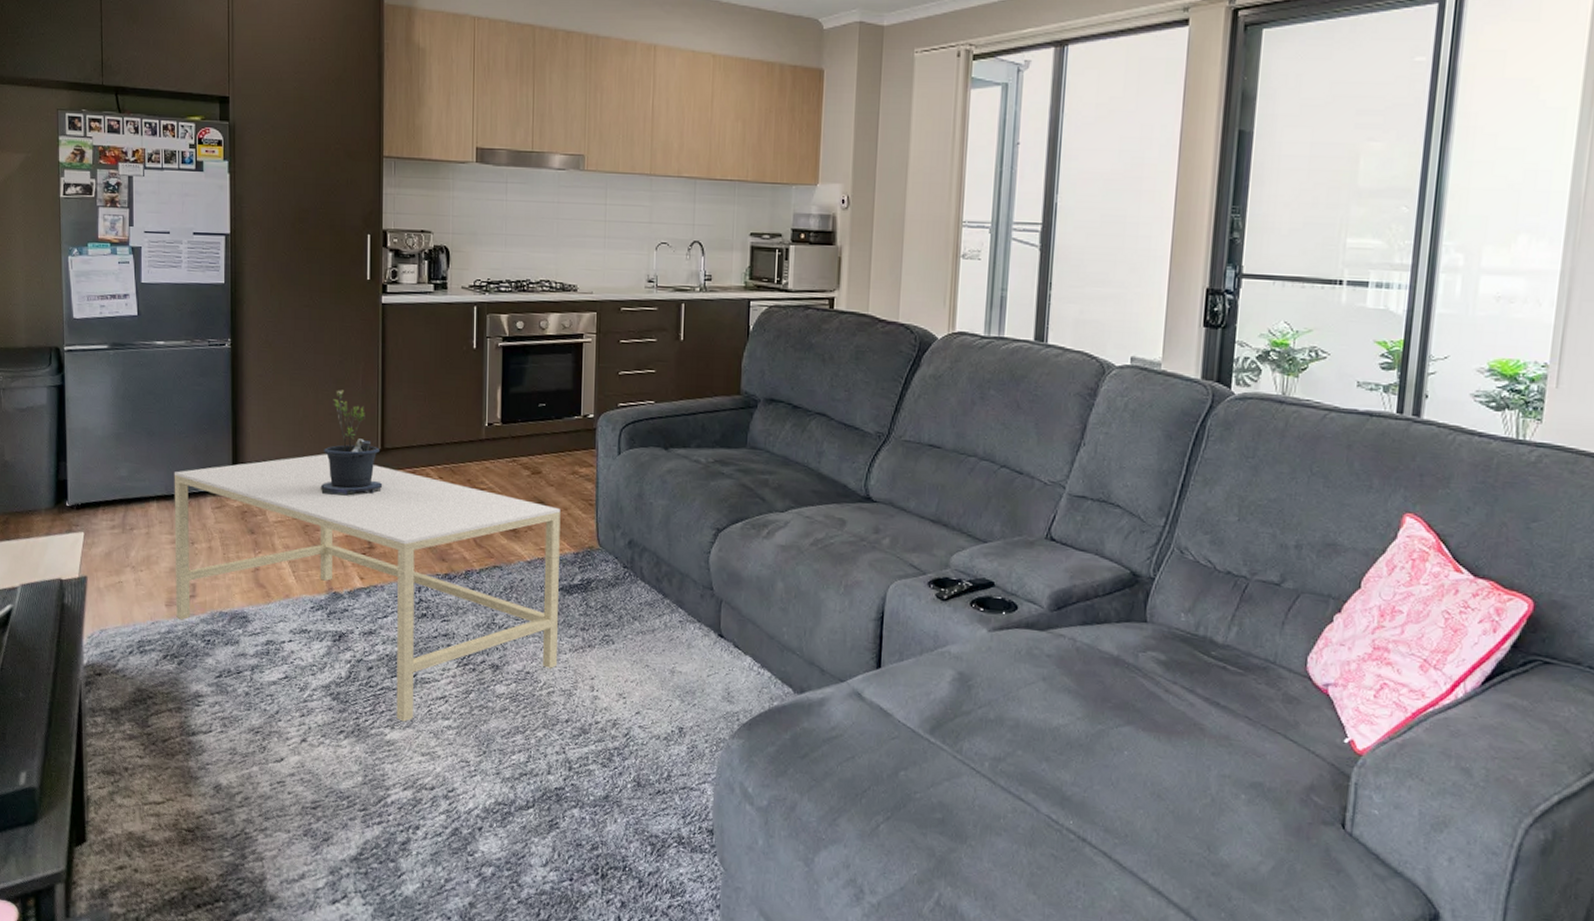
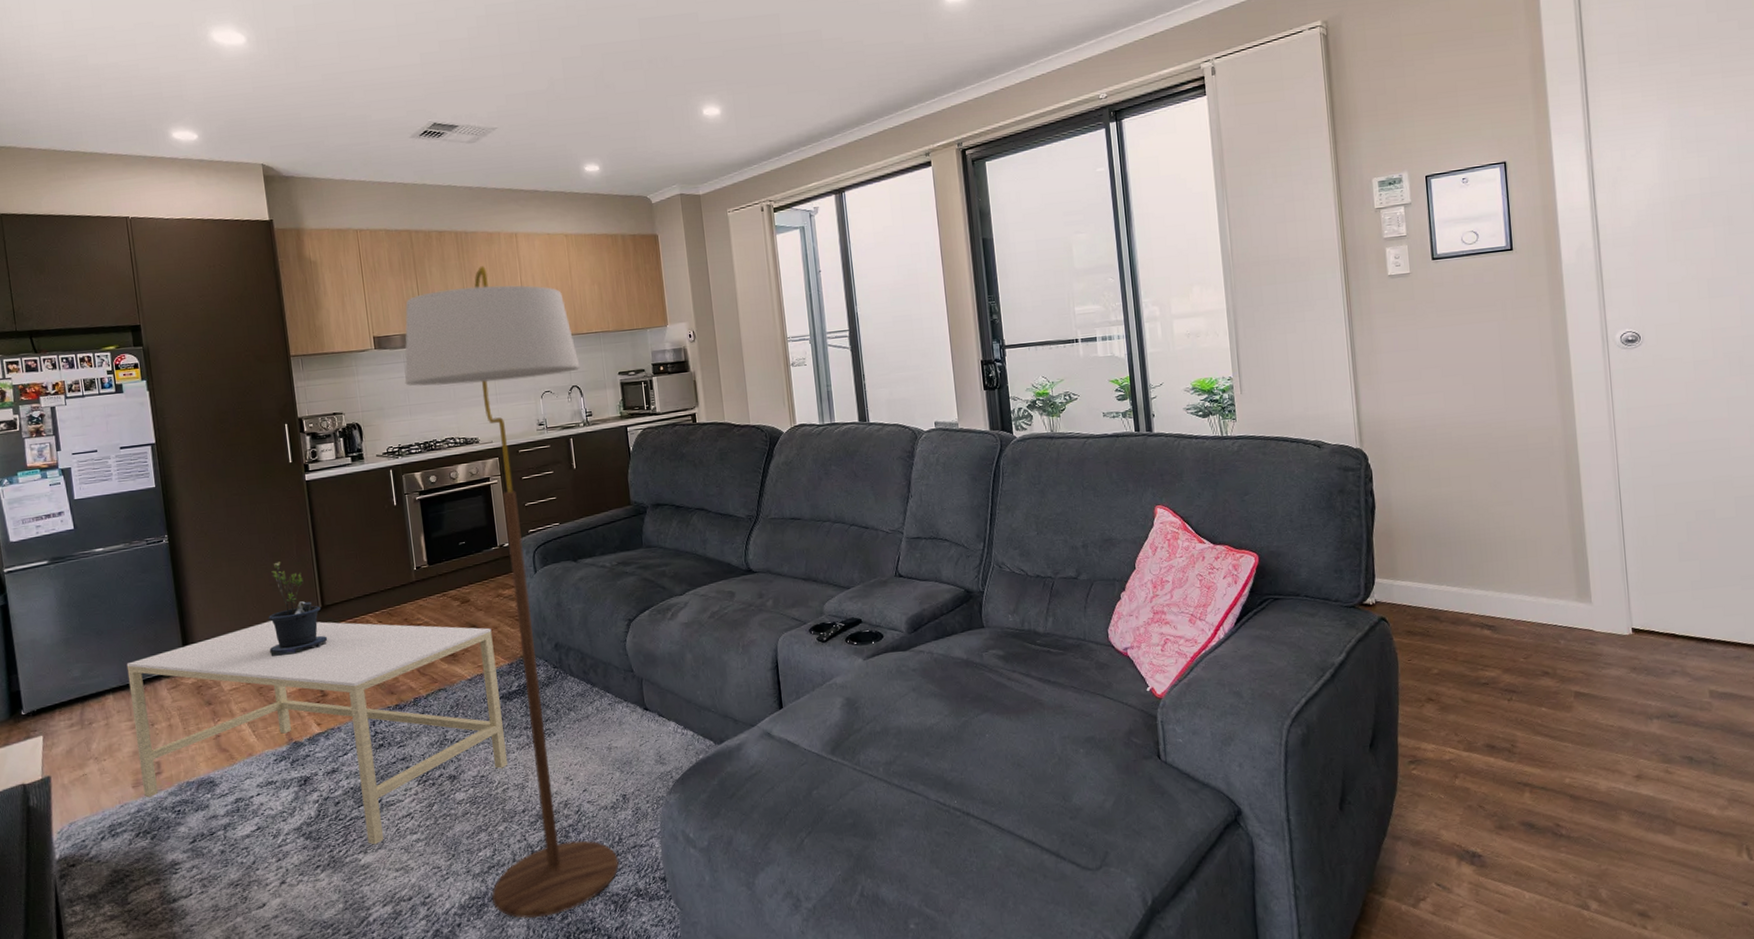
floor lamp: none [504,80,707,842] -> present [404,266,619,919]

